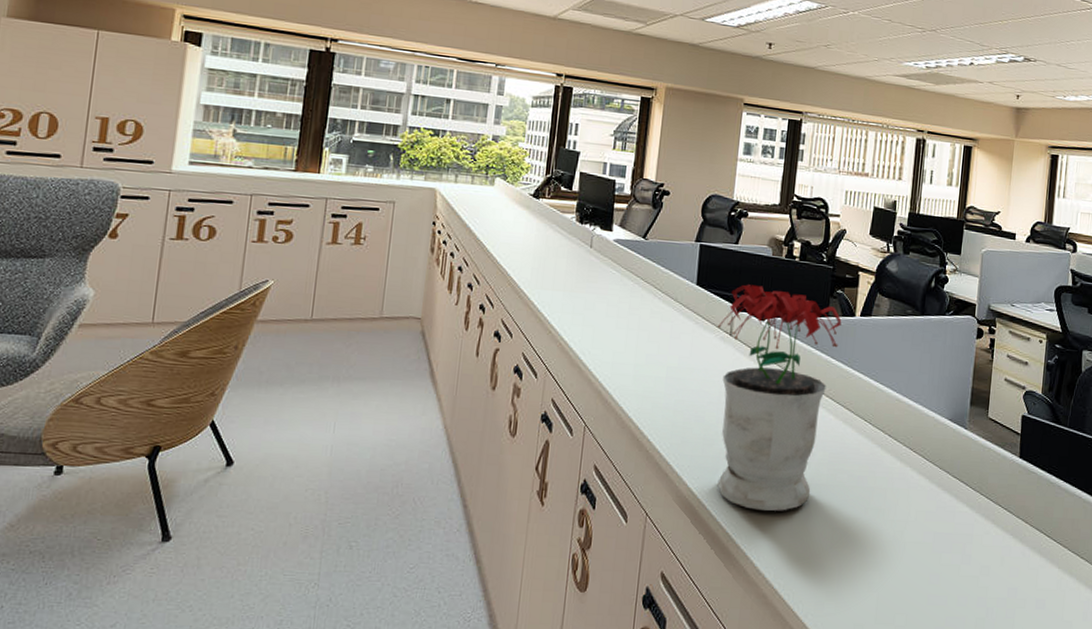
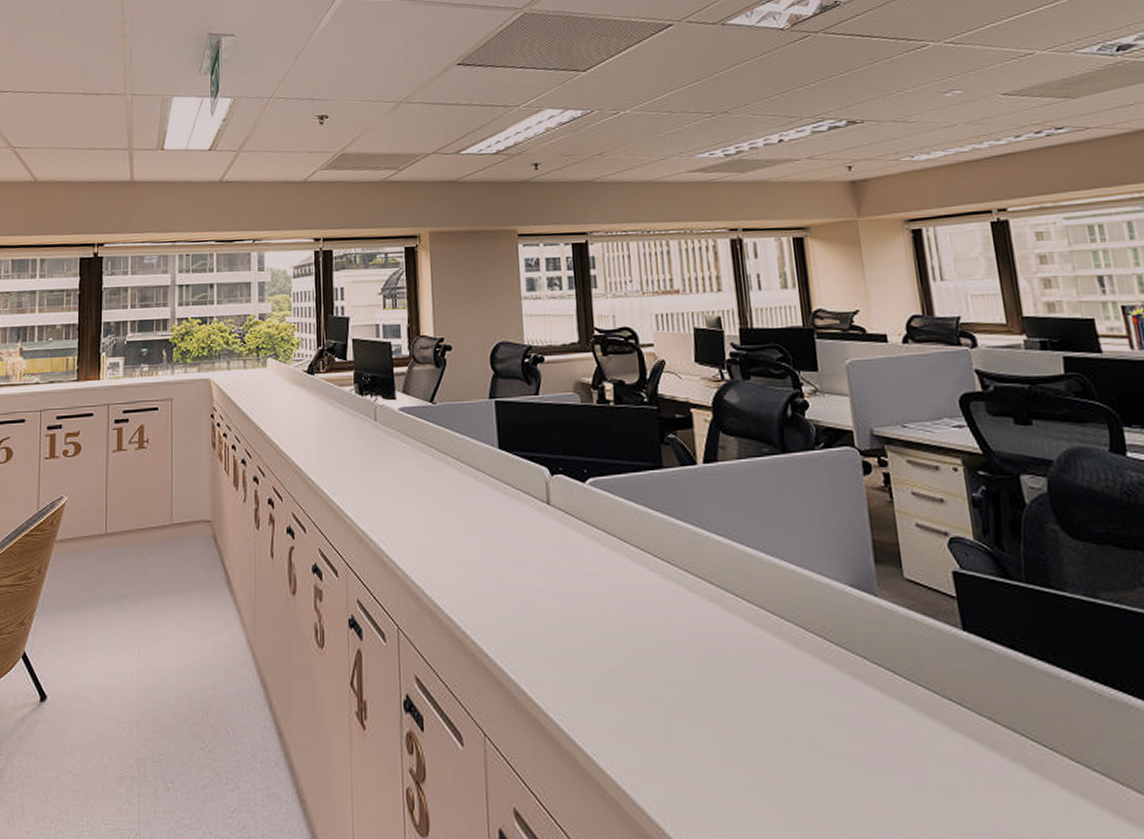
potted plant: present [717,284,842,511] -> none [530,440,682,722]

